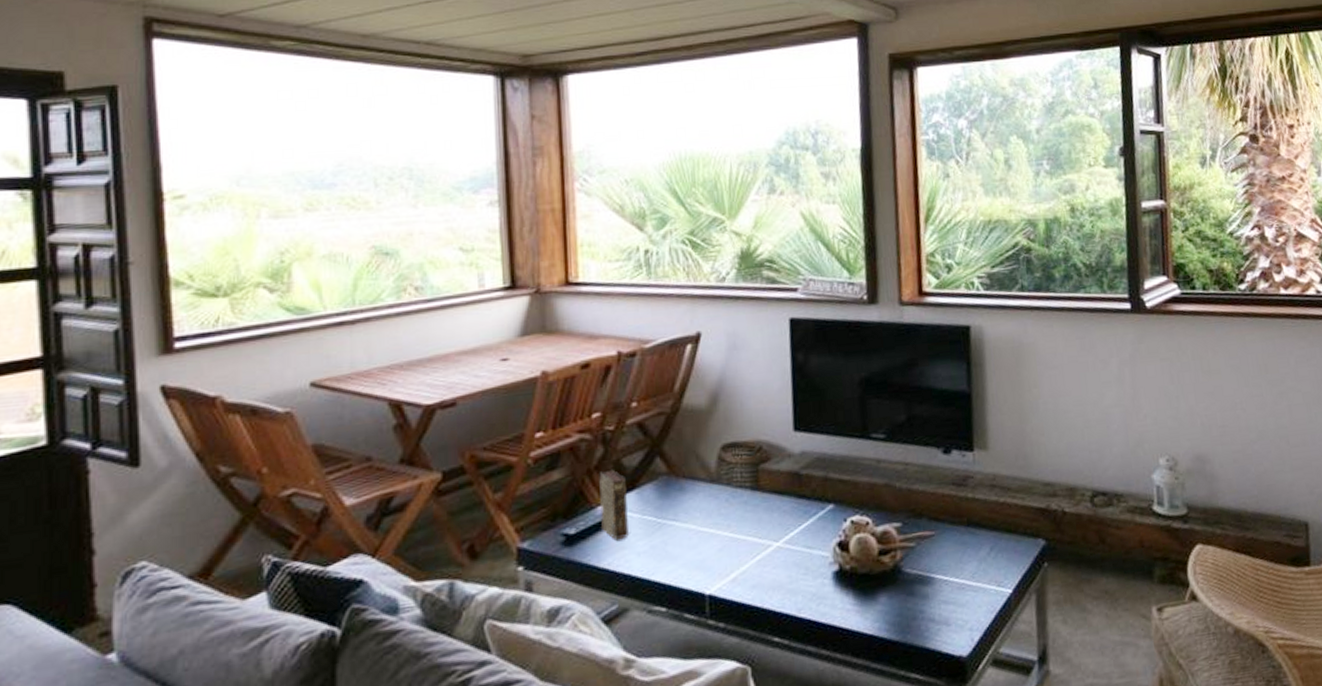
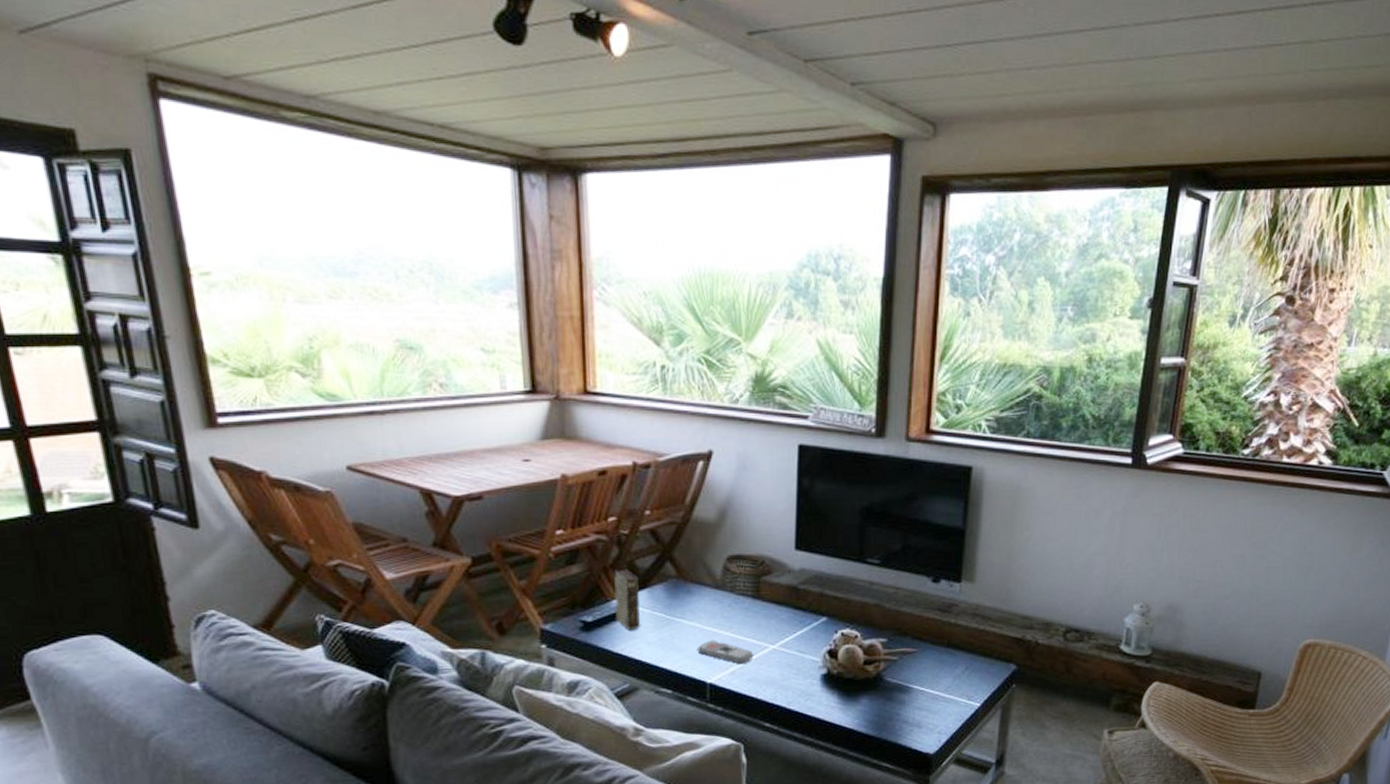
remote control: none [693,542,757,568] -> present [697,640,754,664]

